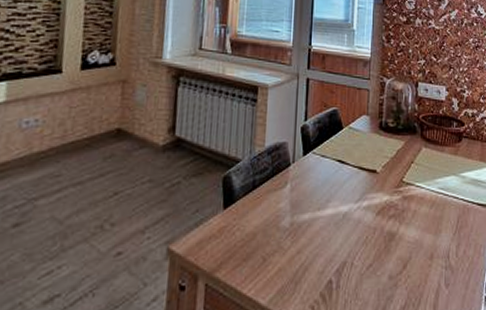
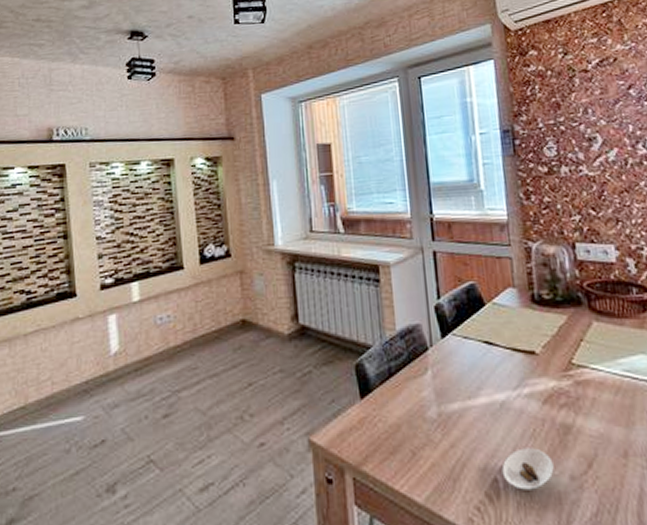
saucer: none [336,252,378,290] -> present [501,448,554,490]

